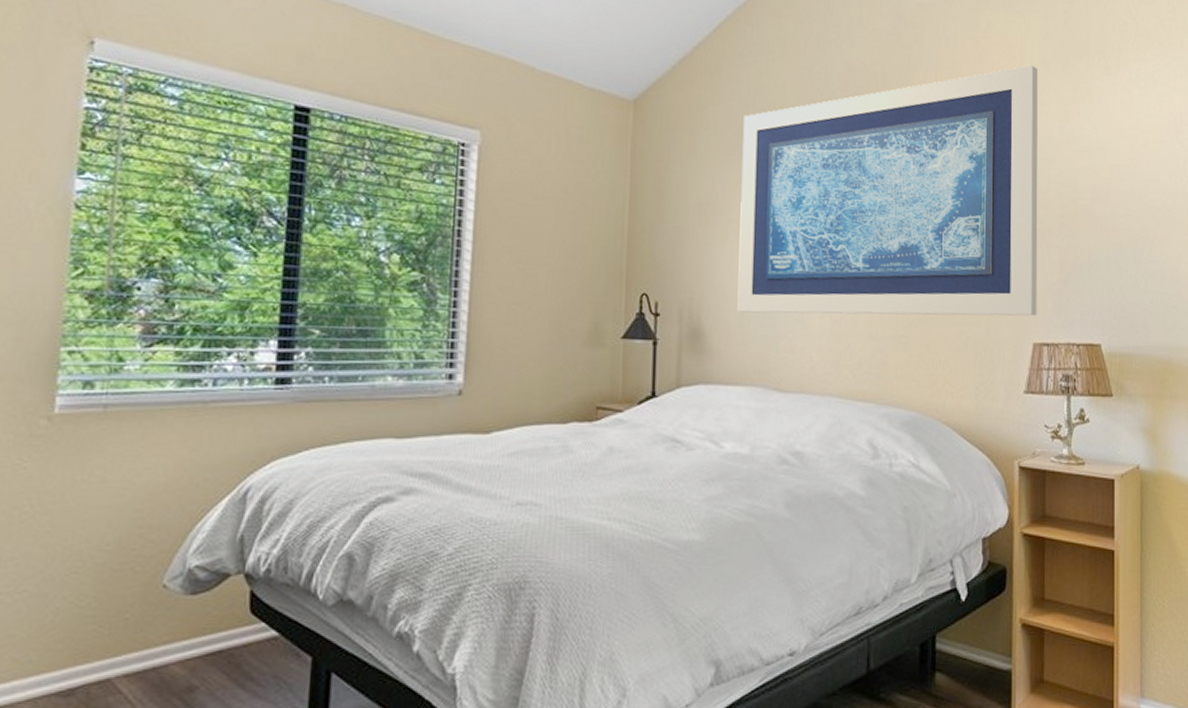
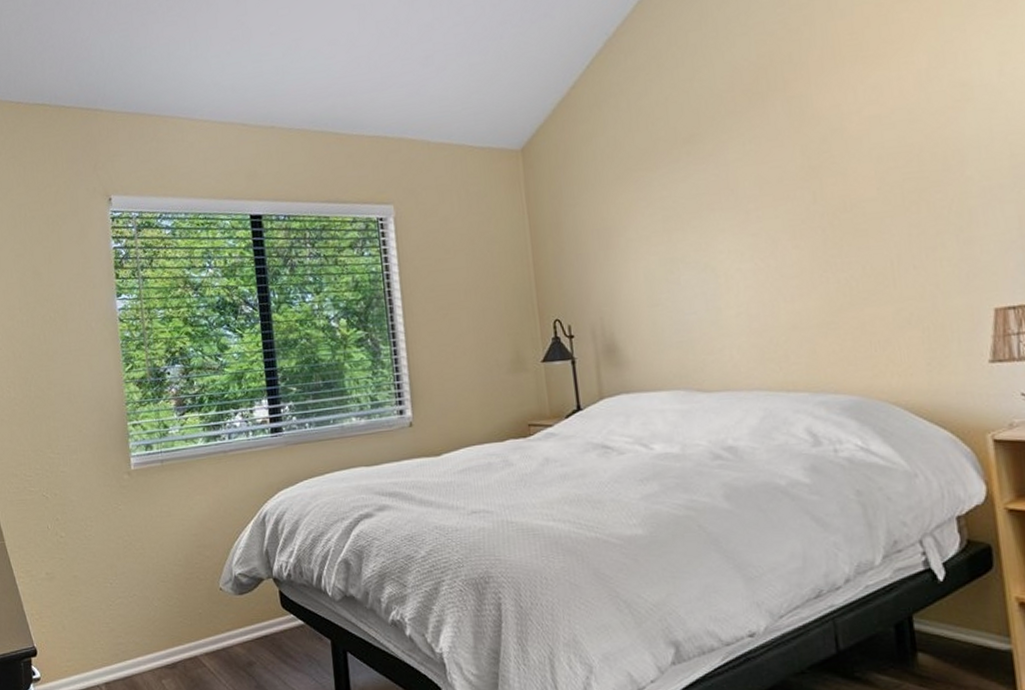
wall art: present [737,65,1038,317] -> none [629,12,996,323]

